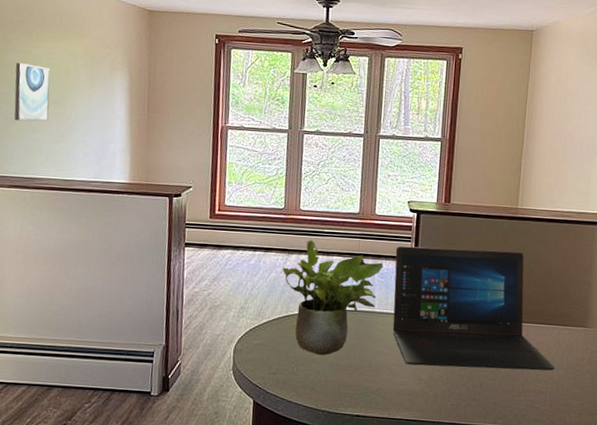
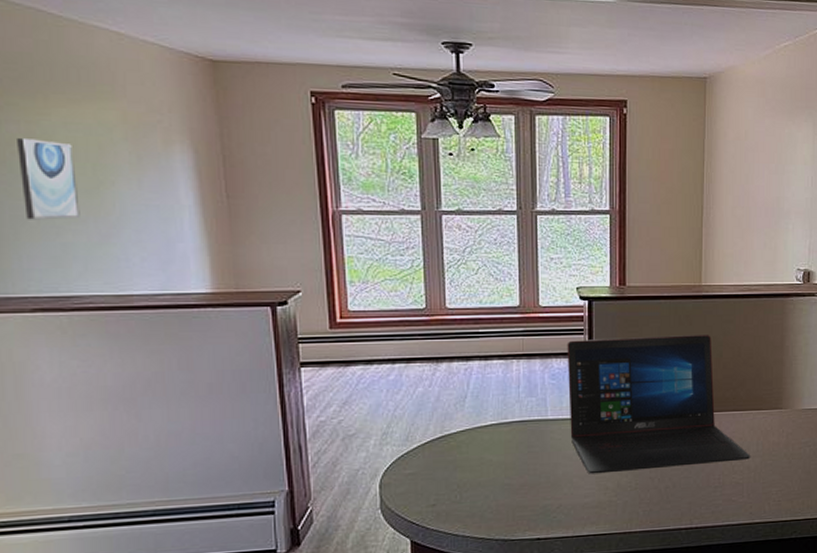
potted plant: present [282,240,384,356] -> none [431,343,554,478]

